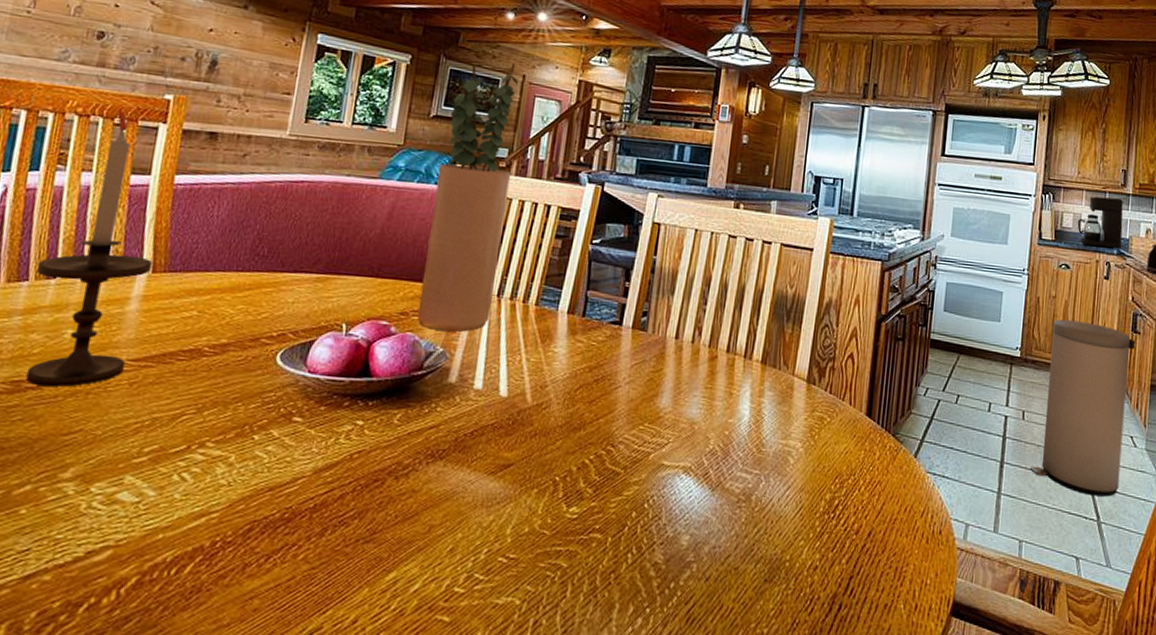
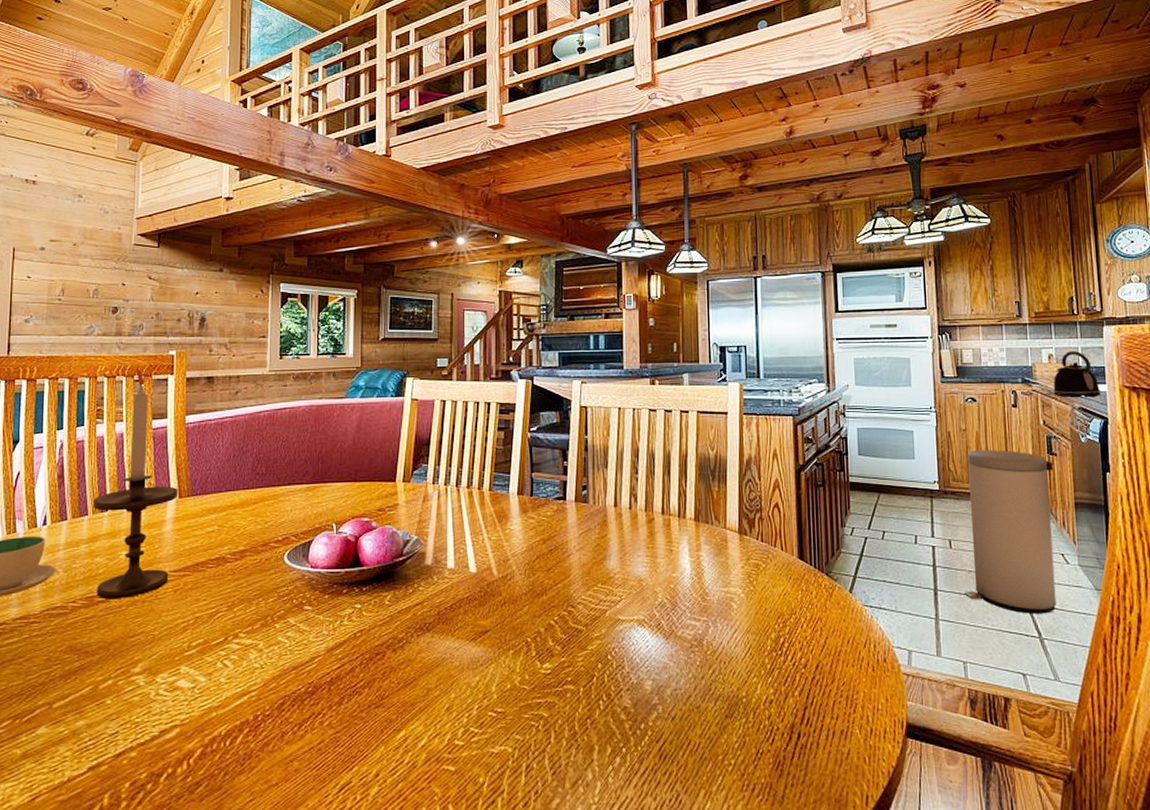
vase: present [417,63,518,332] -> none [392,284,454,521]
coffee maker: present [1077,196,1123,249] -> none [977,329,1026,378]

